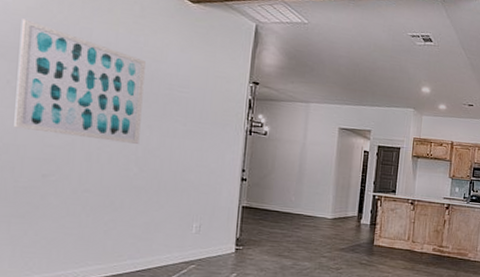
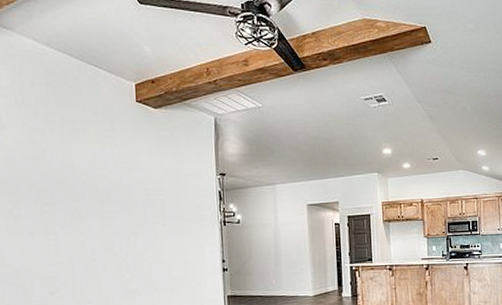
wall art: present [14,18,146,144] -> none [13,152,127,253]

